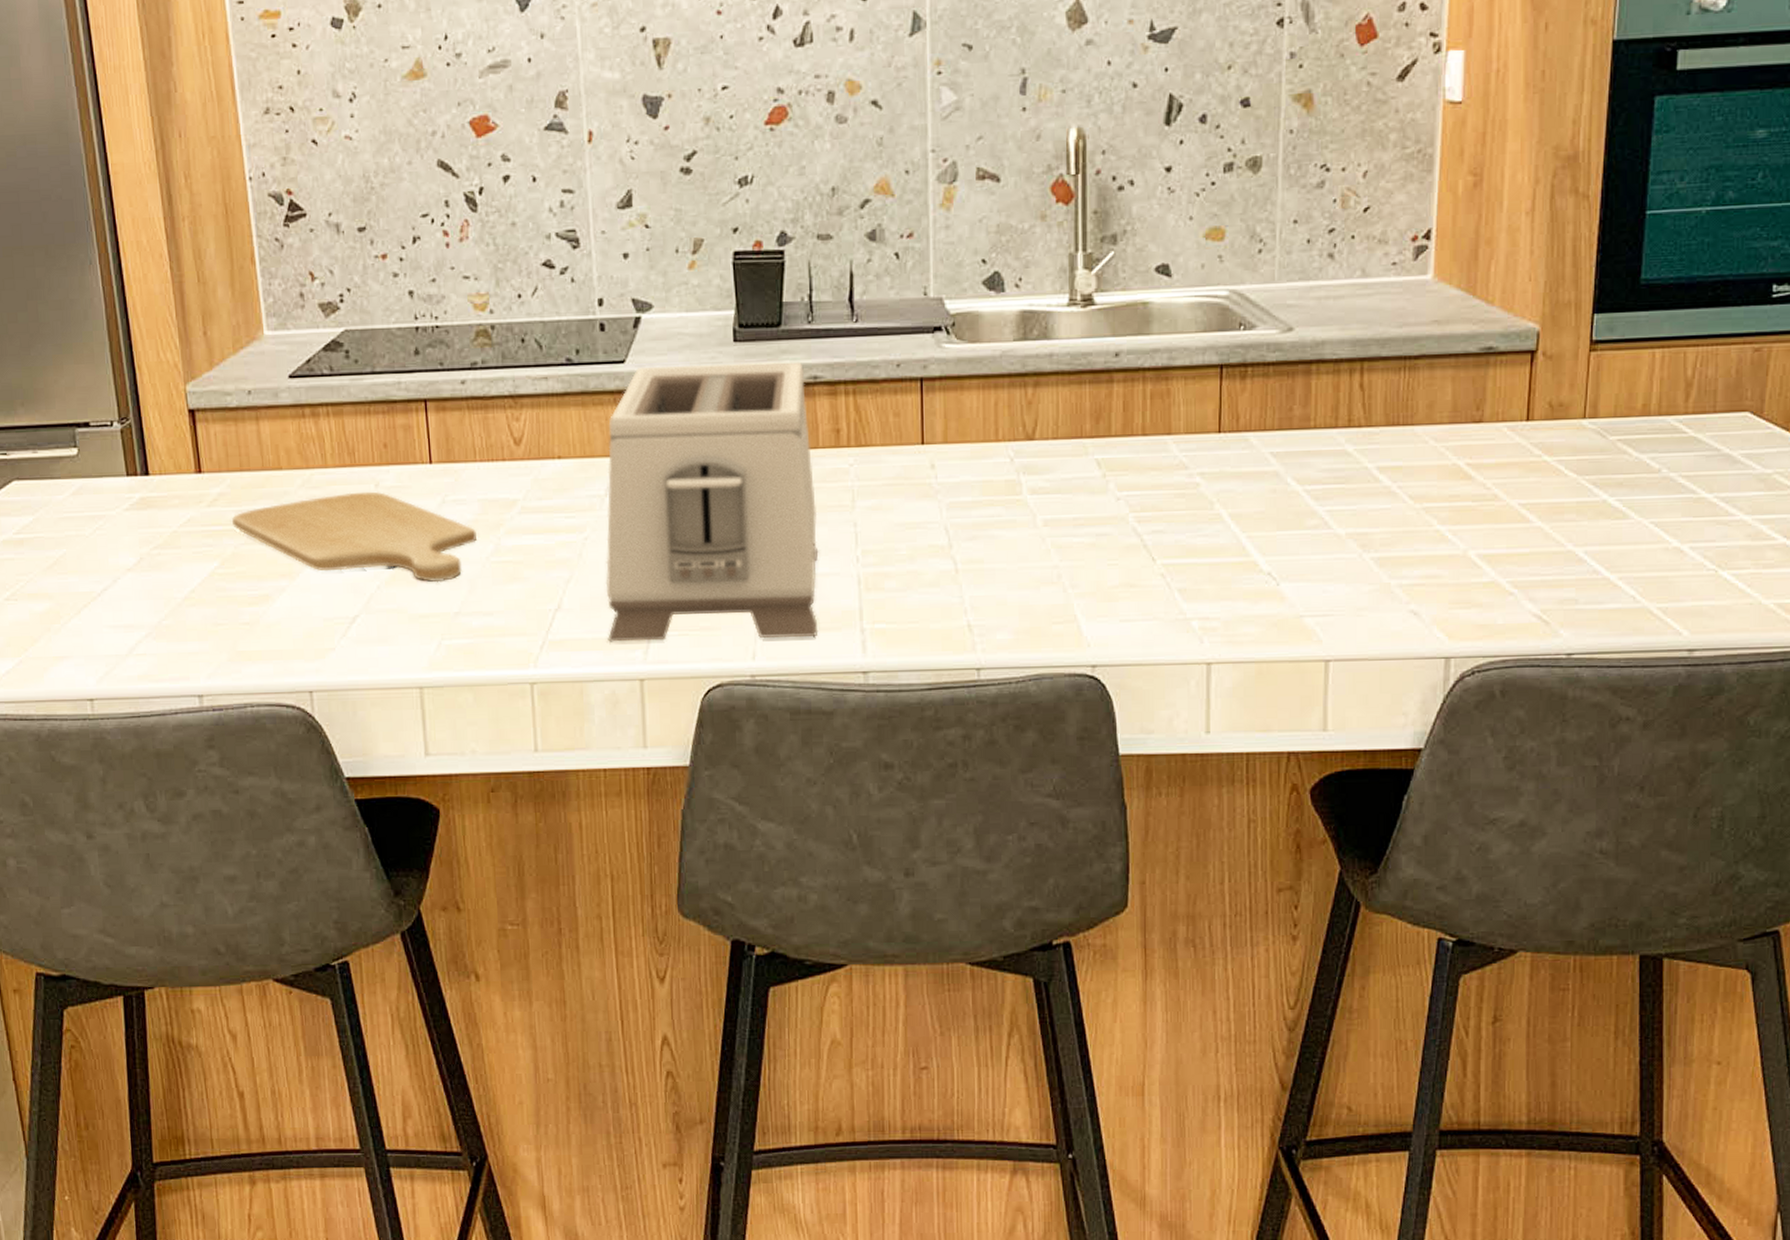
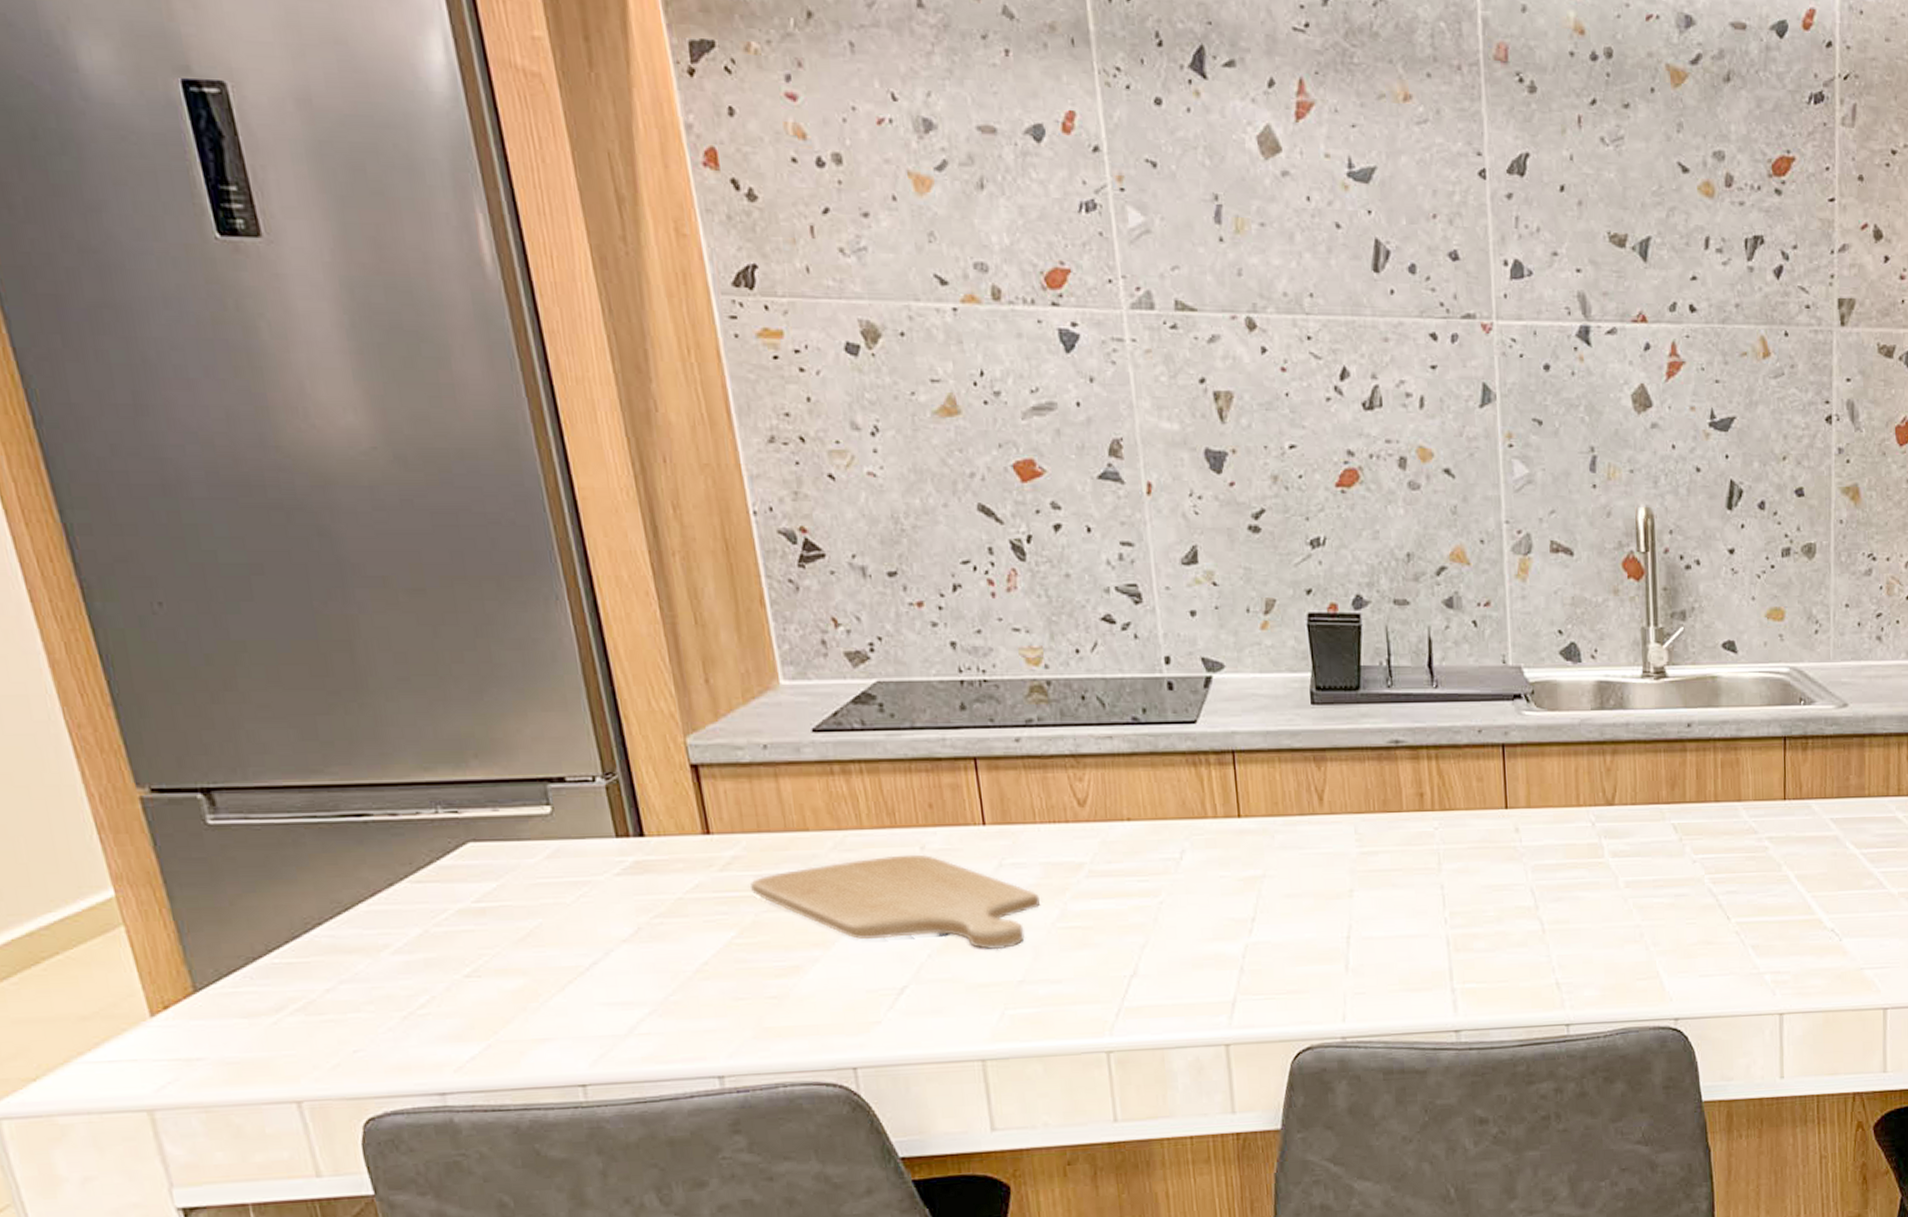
toaster: present [605,361,819,642] -> none [1181,725,1409,1008]

